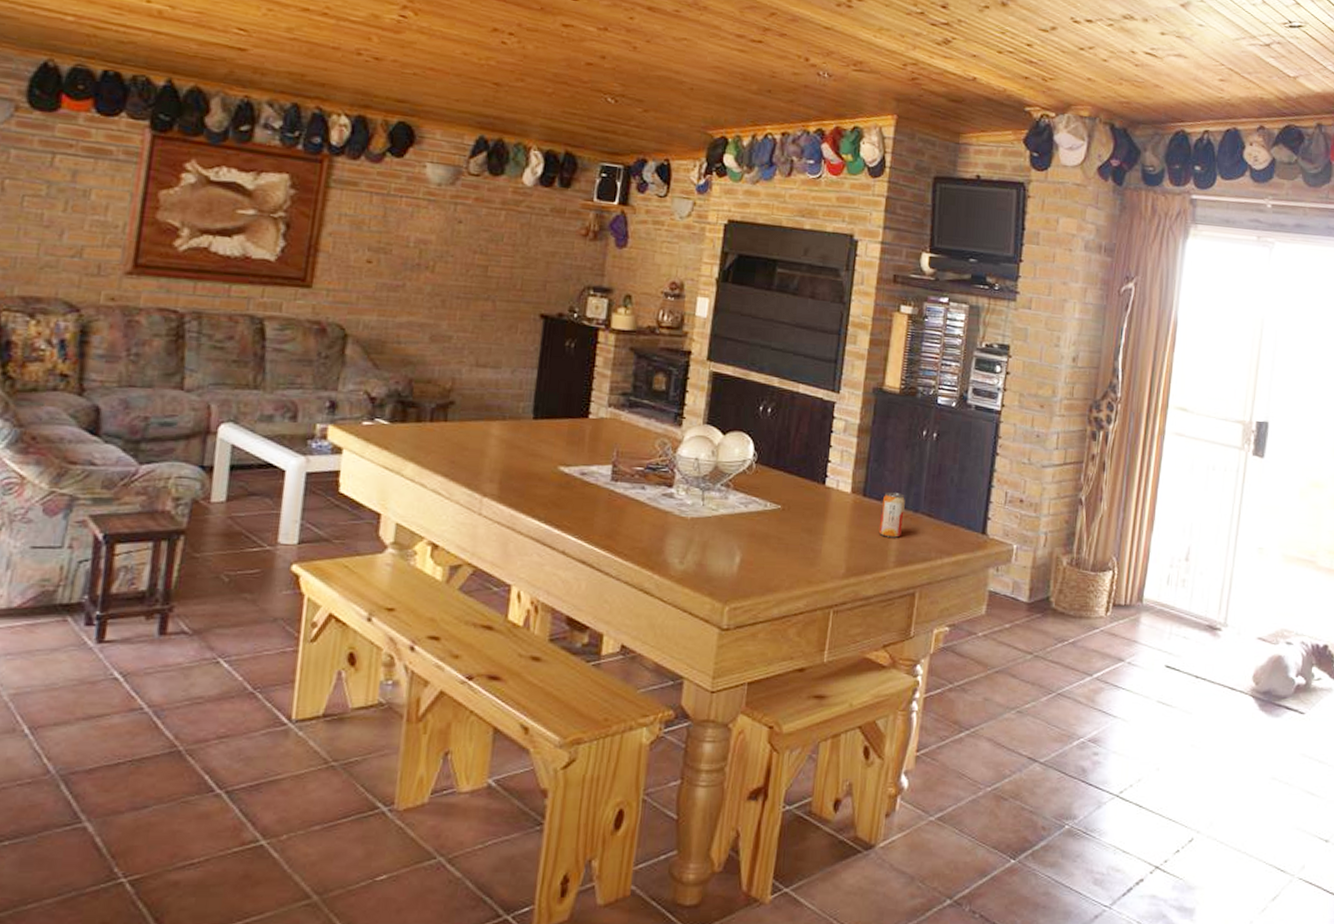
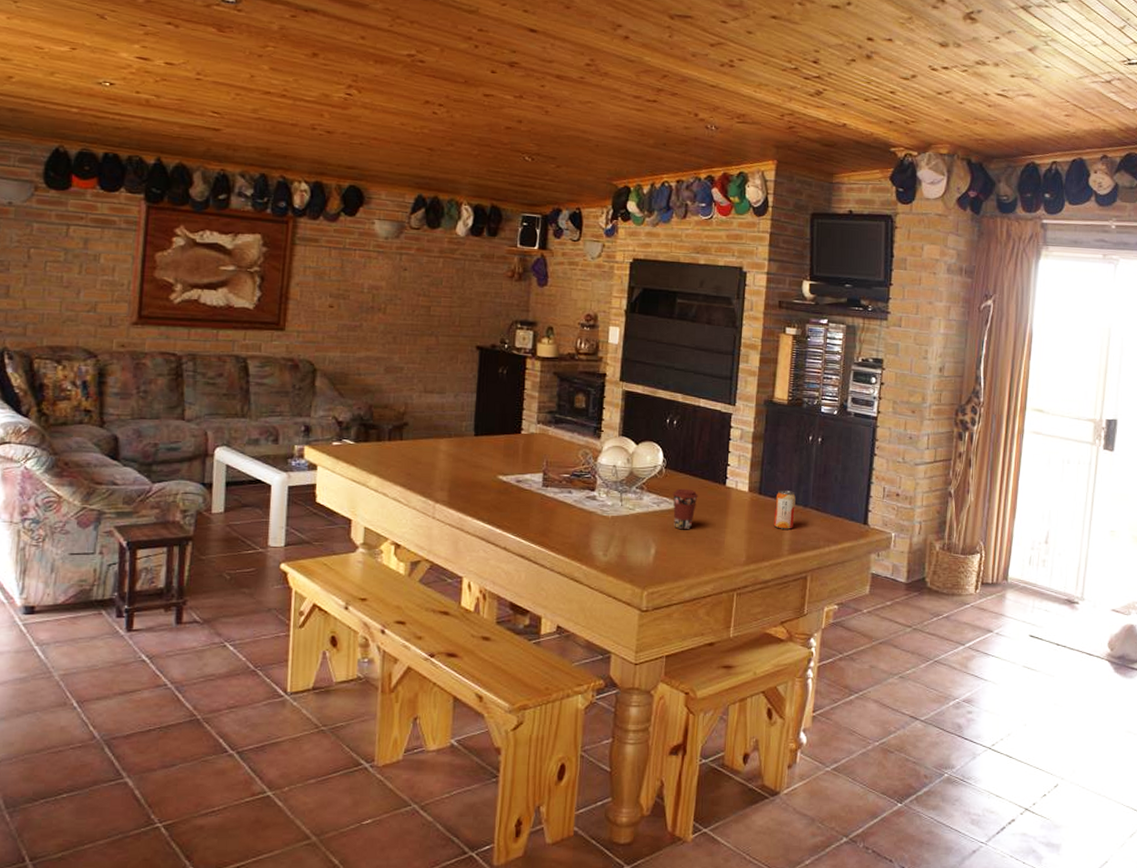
coffee cup: none [763,487,793,536] -> present [673,488,698,530]

